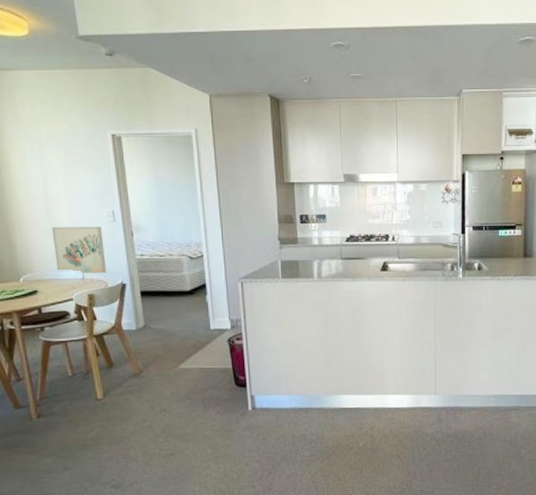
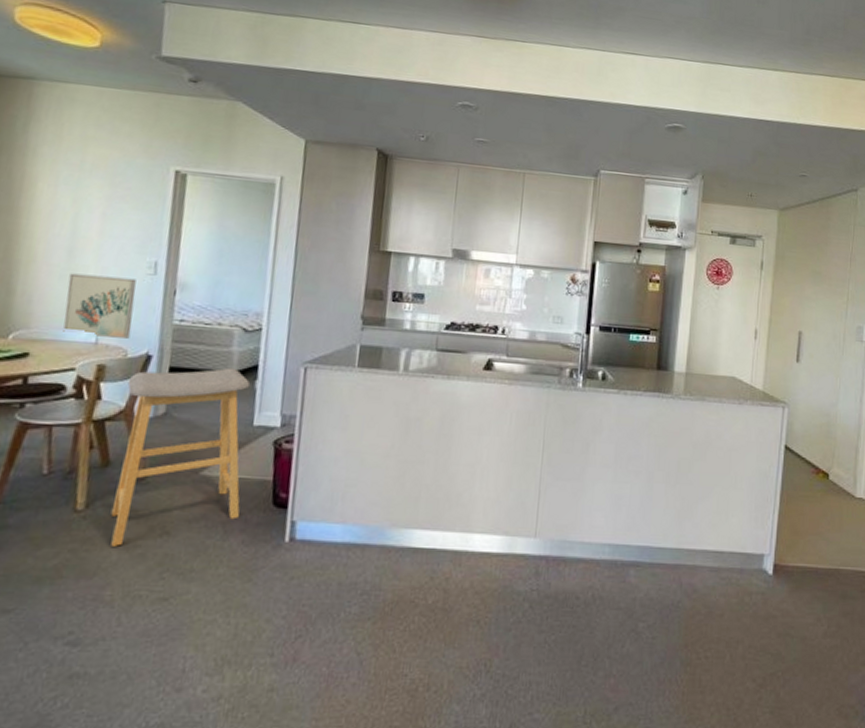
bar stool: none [112,287,212,422] -> present [111,367,251,546]

